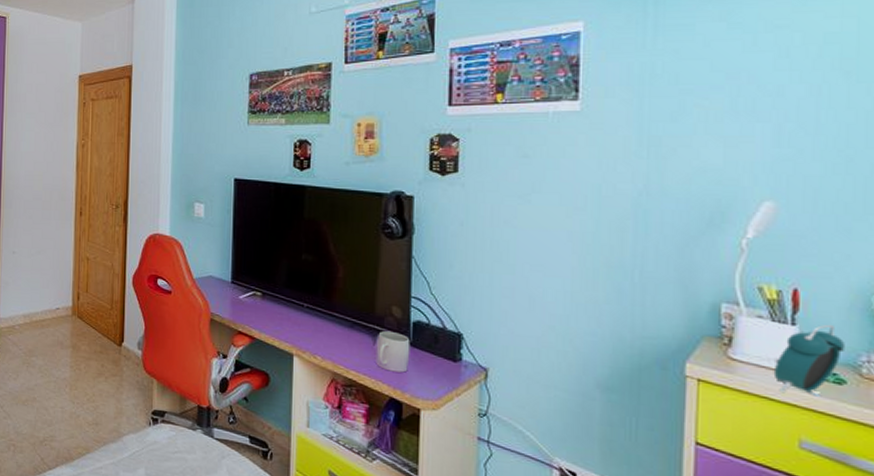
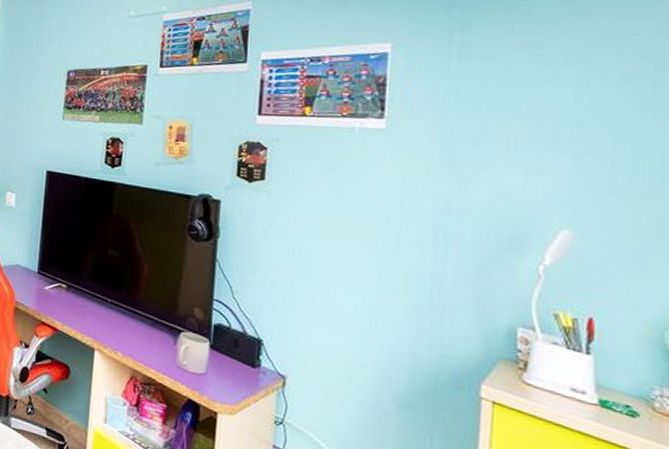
alarm clock: present [773,324,846,397] -> none [567,355,640,428]

